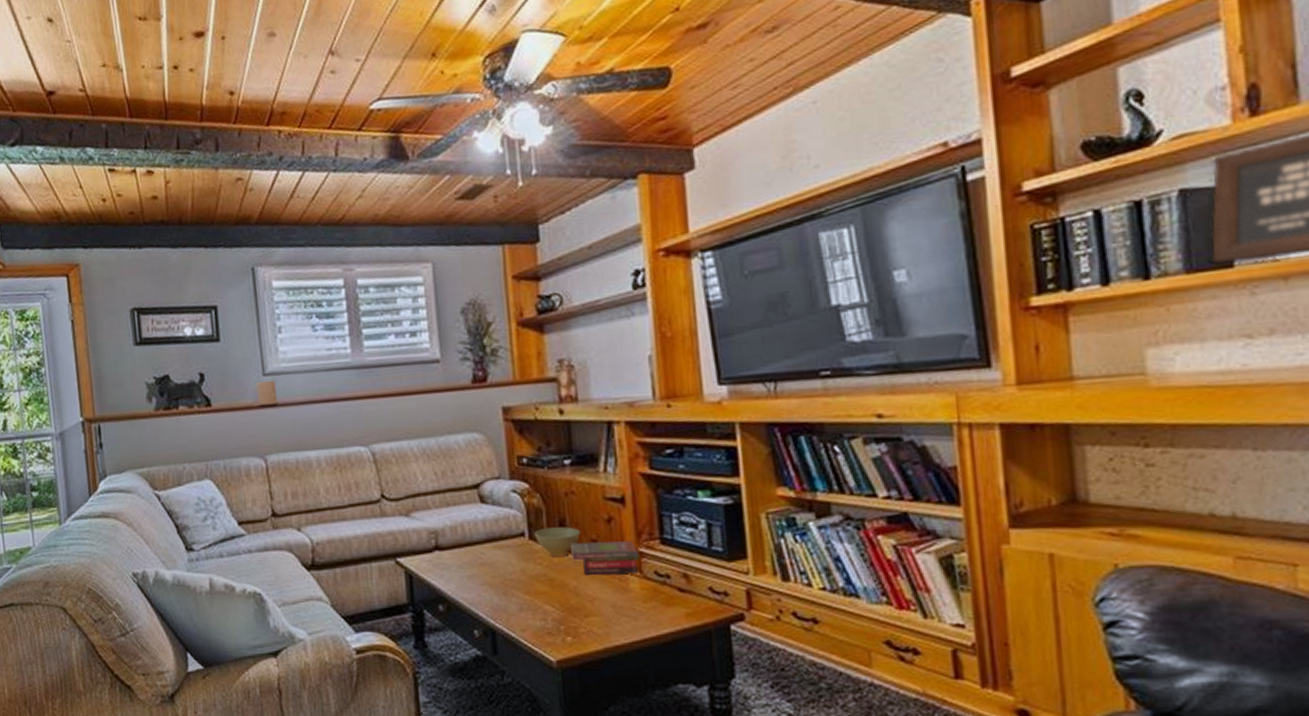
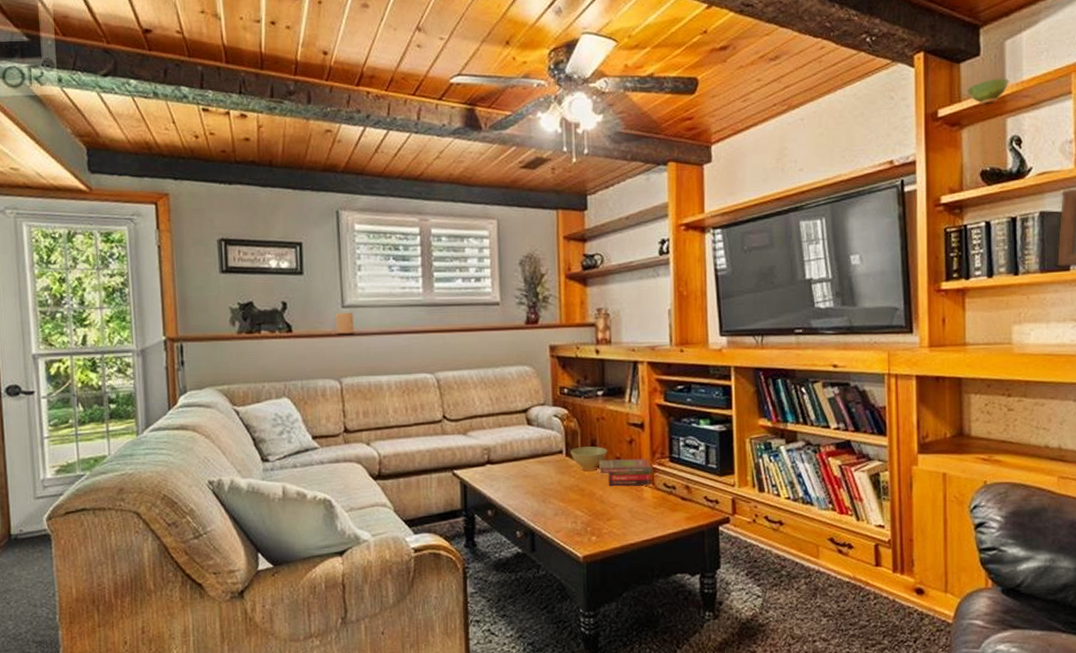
bowl: none [1054,13,1119,55] -> present [967,78,1009,106]

